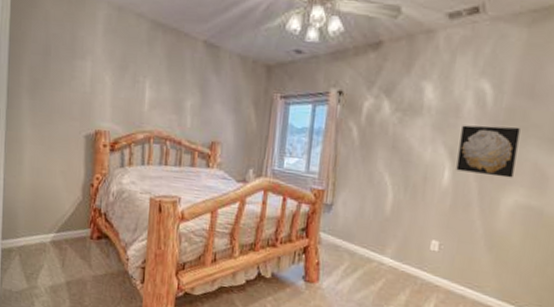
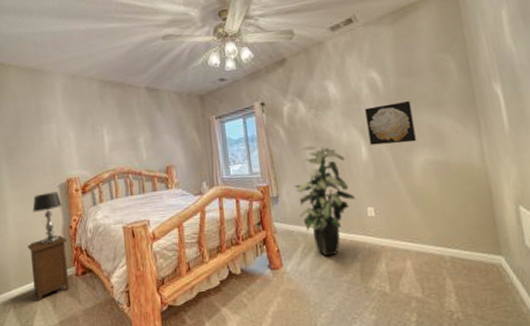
nightstand: none [41,191,86,256] -> present [27,235,69,301]
table lamp: none [52,140,86,199] -> present [32,191,62,245]
indoor plant: none [351,154,422,283] -> present [294,146,356,256]

